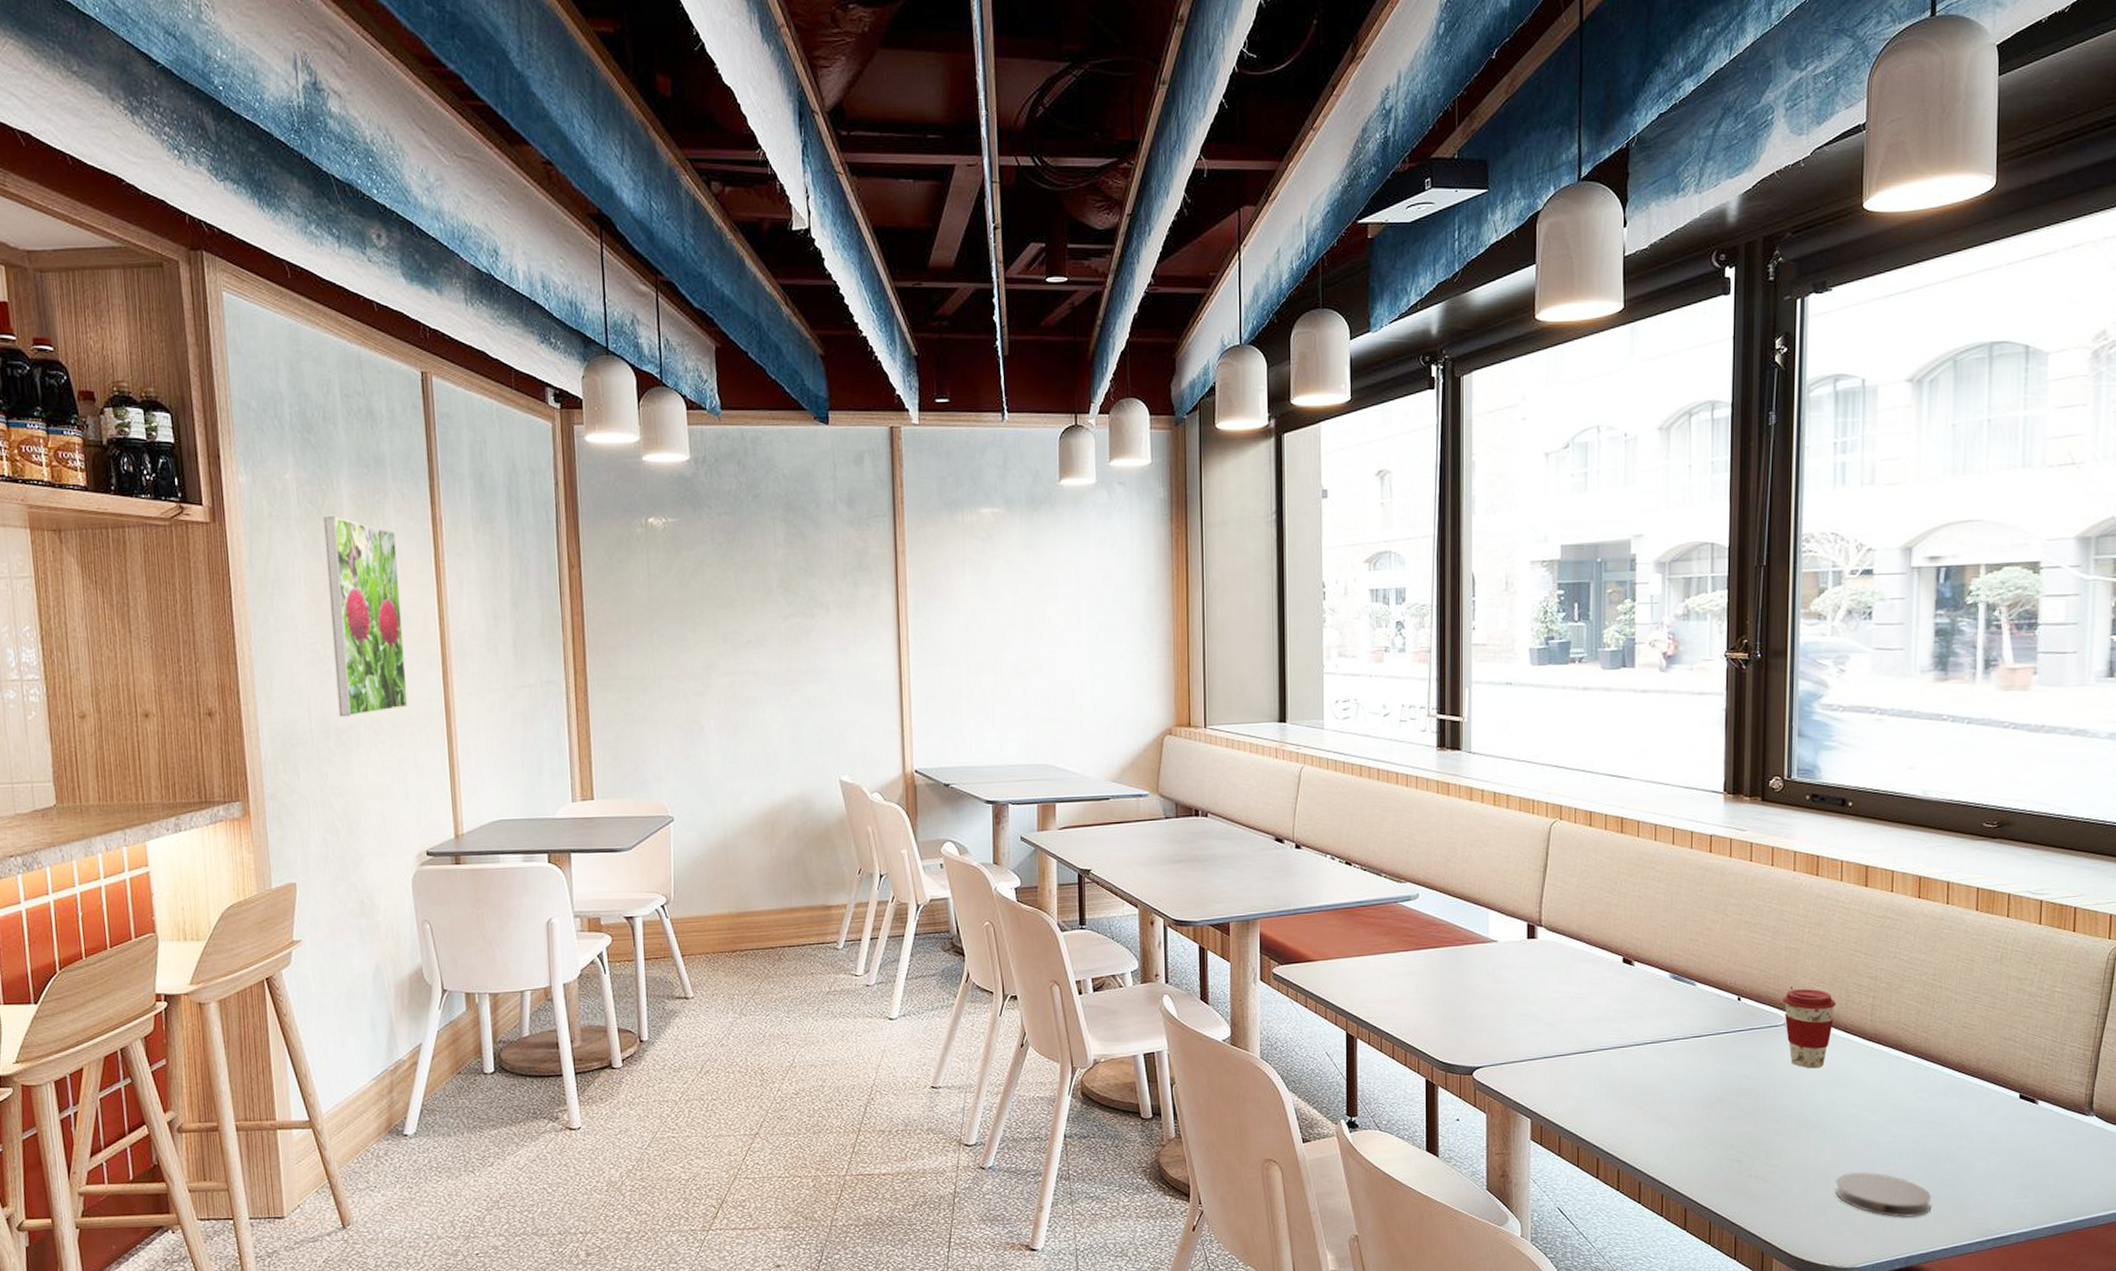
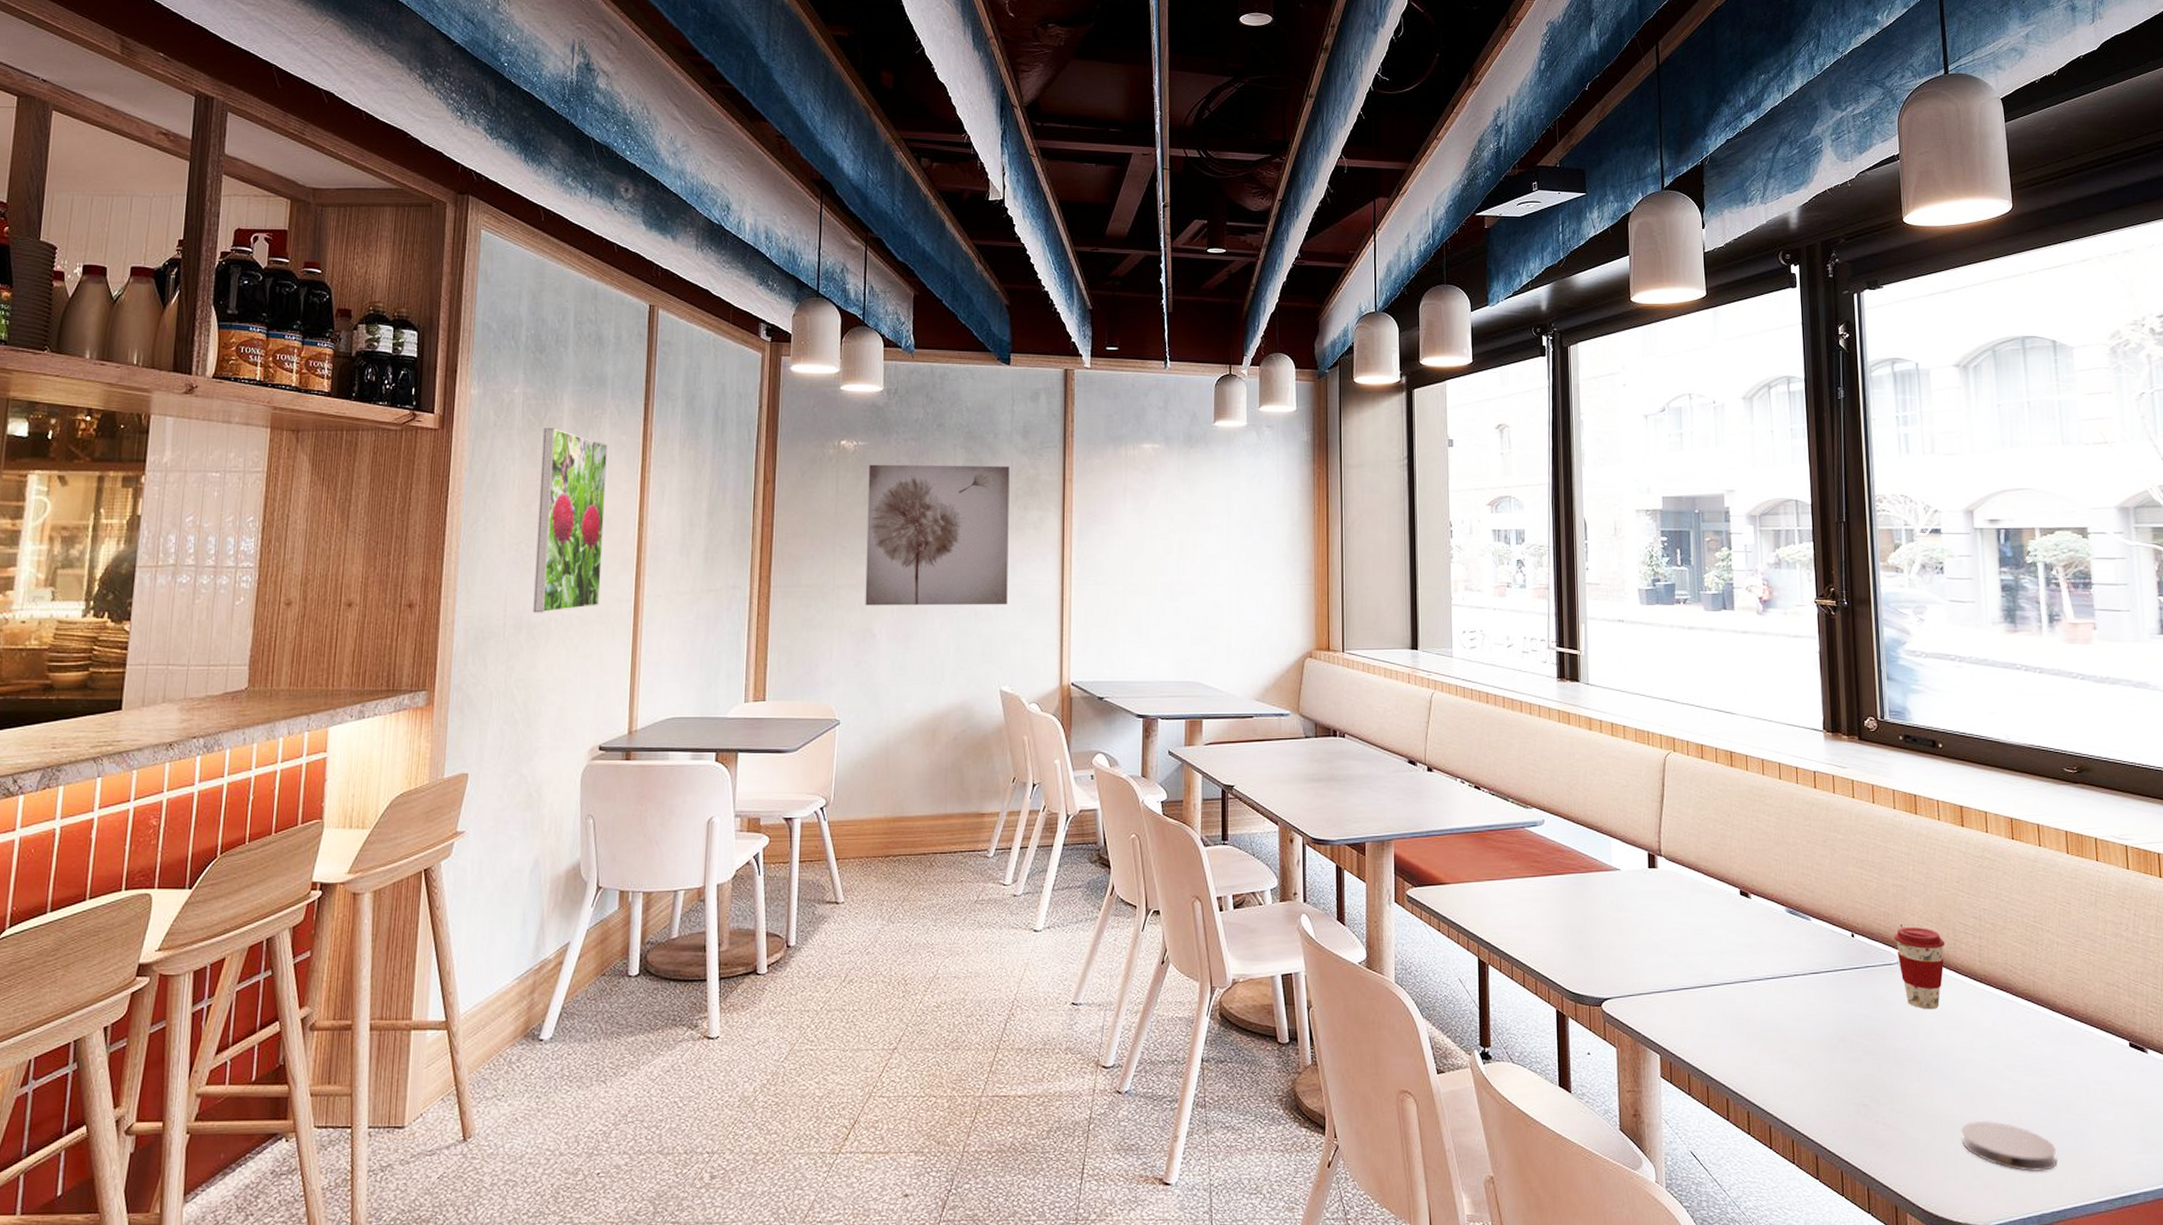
wall art: none [681,539,842,697] -> present [865,464,1010,606]

